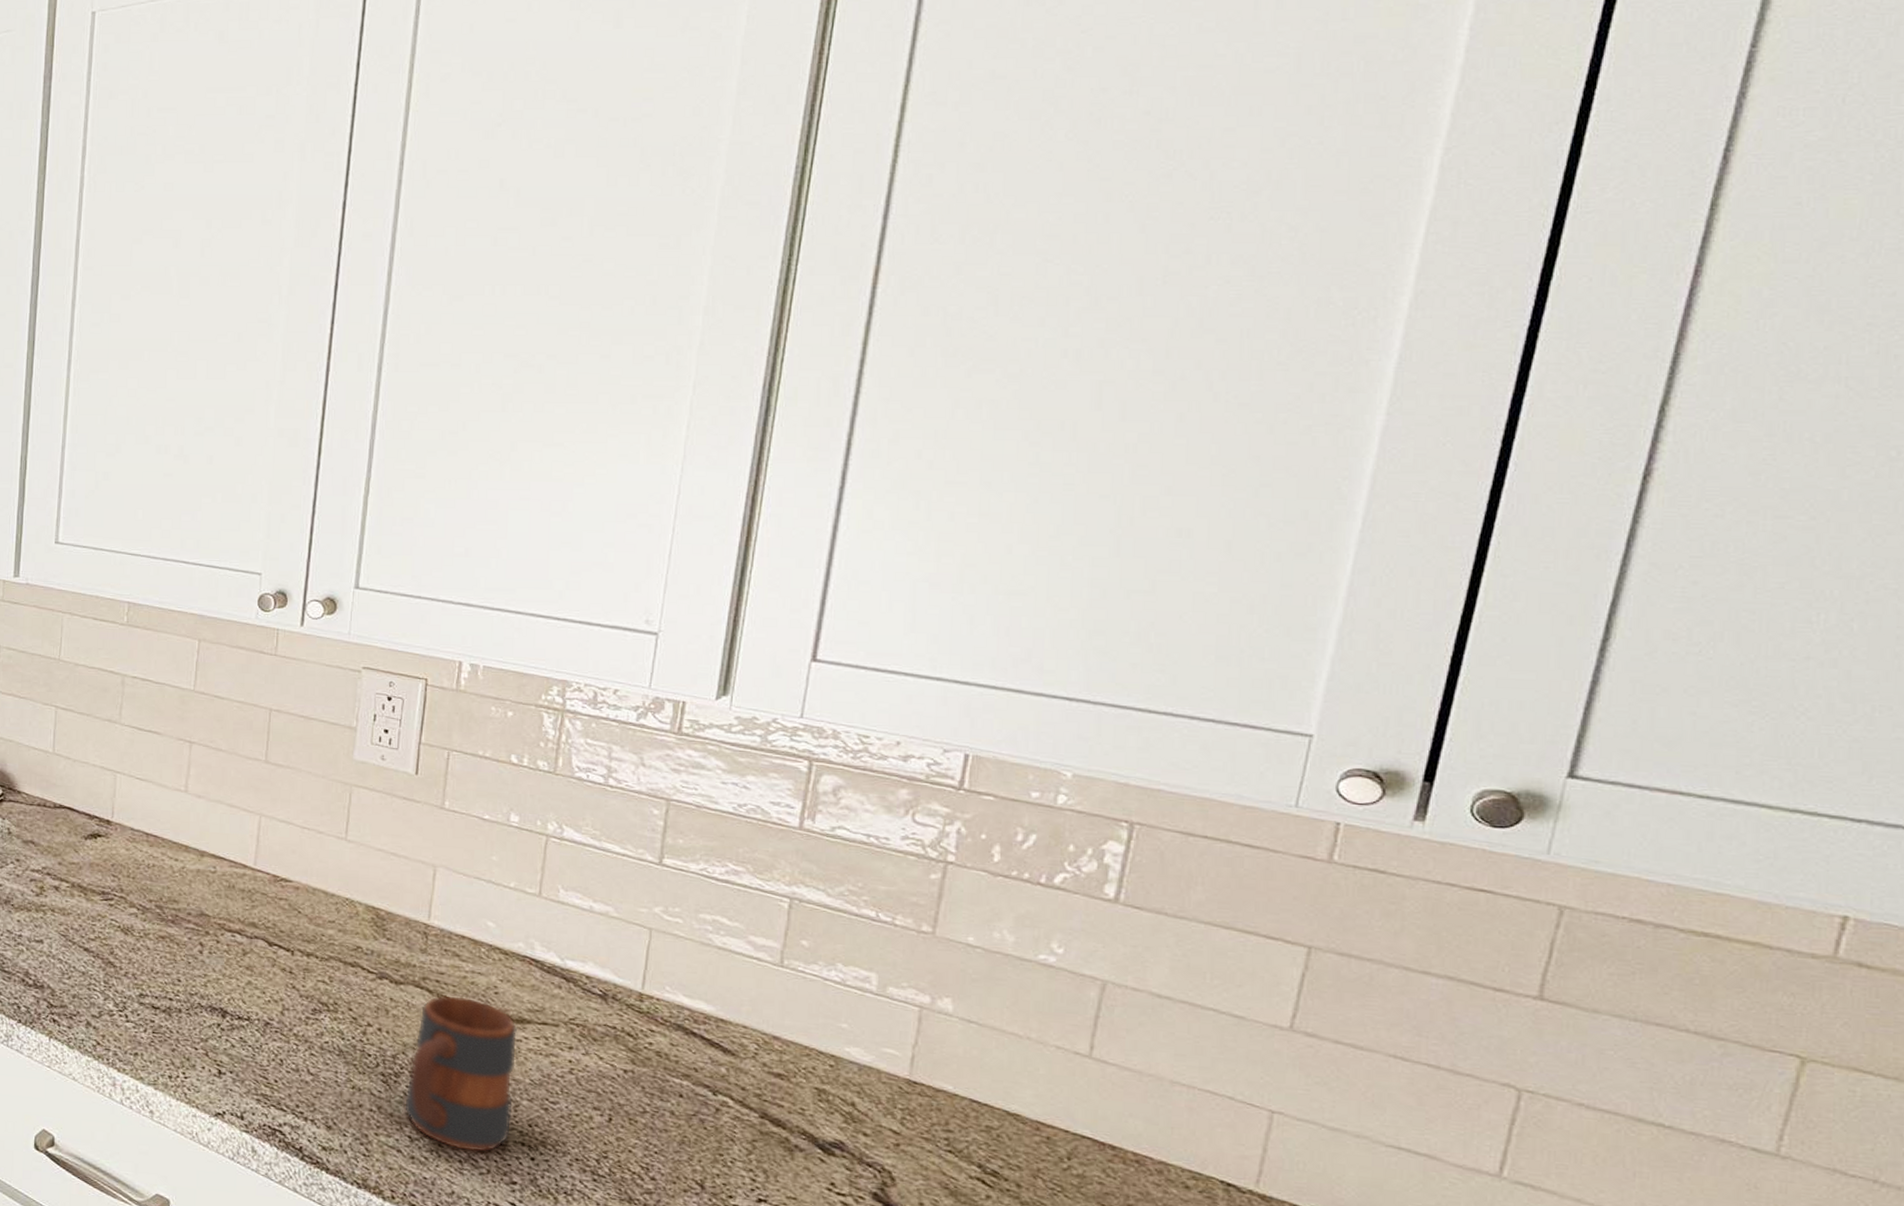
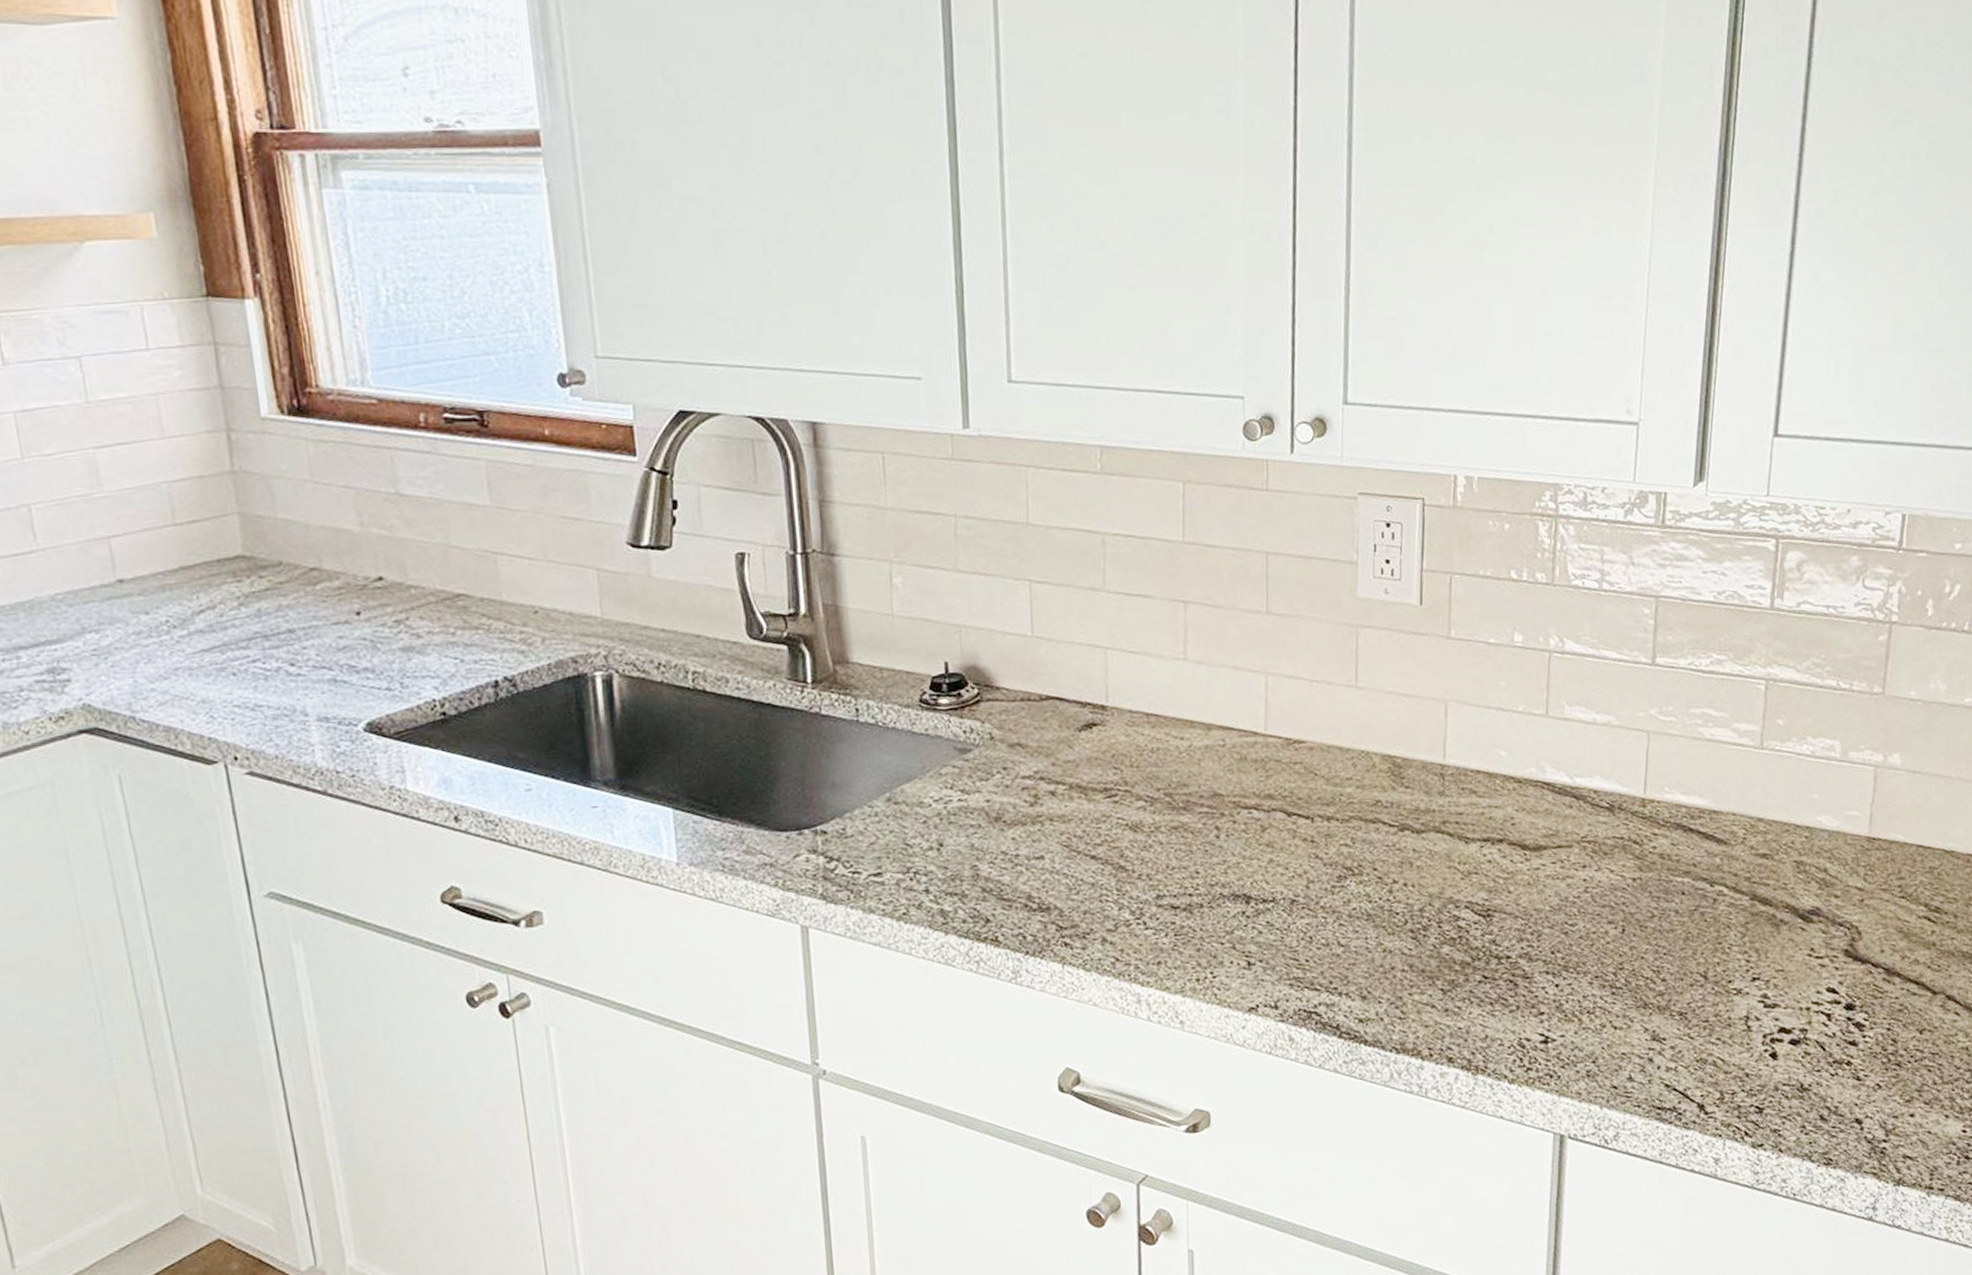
mug: present [403,994,518,1153] -> none [1434,833,1536,993]

